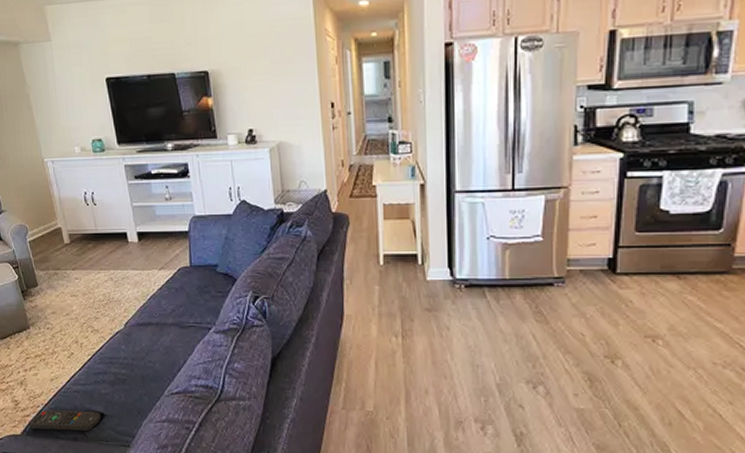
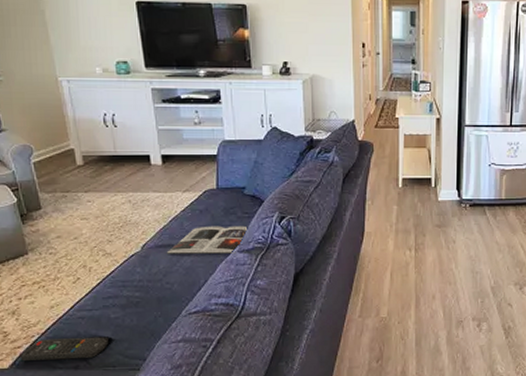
magazine: none [147,304,221,334] -> present [166,225,247,254]

